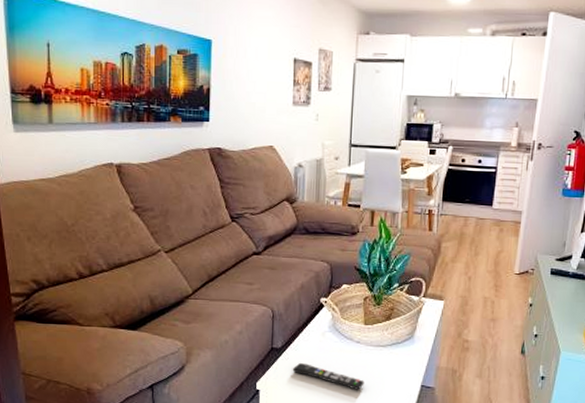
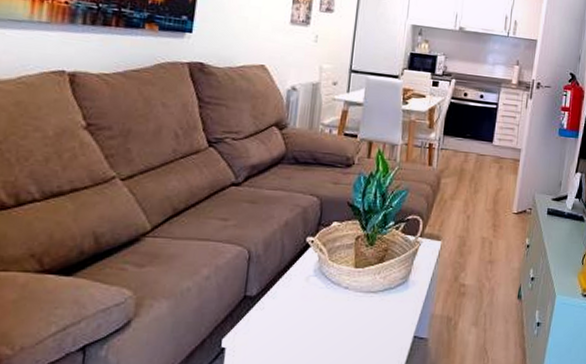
remote control: present [292,363,364,391] -> none [267,314,351,345]

